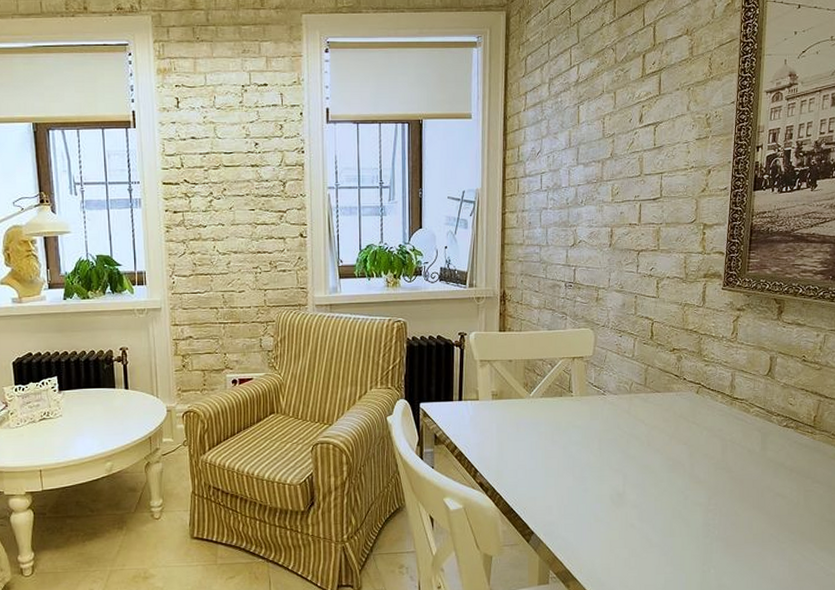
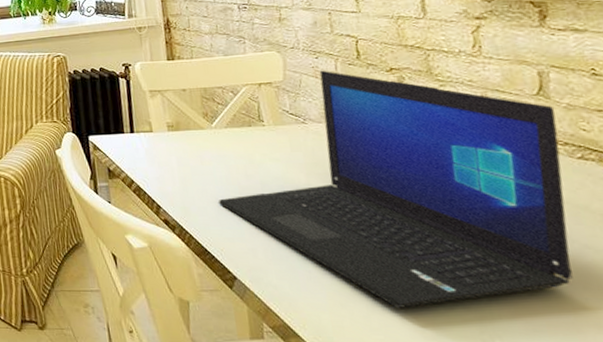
laptop: none [528,347,776,550] -> present [219,70,573,308]

